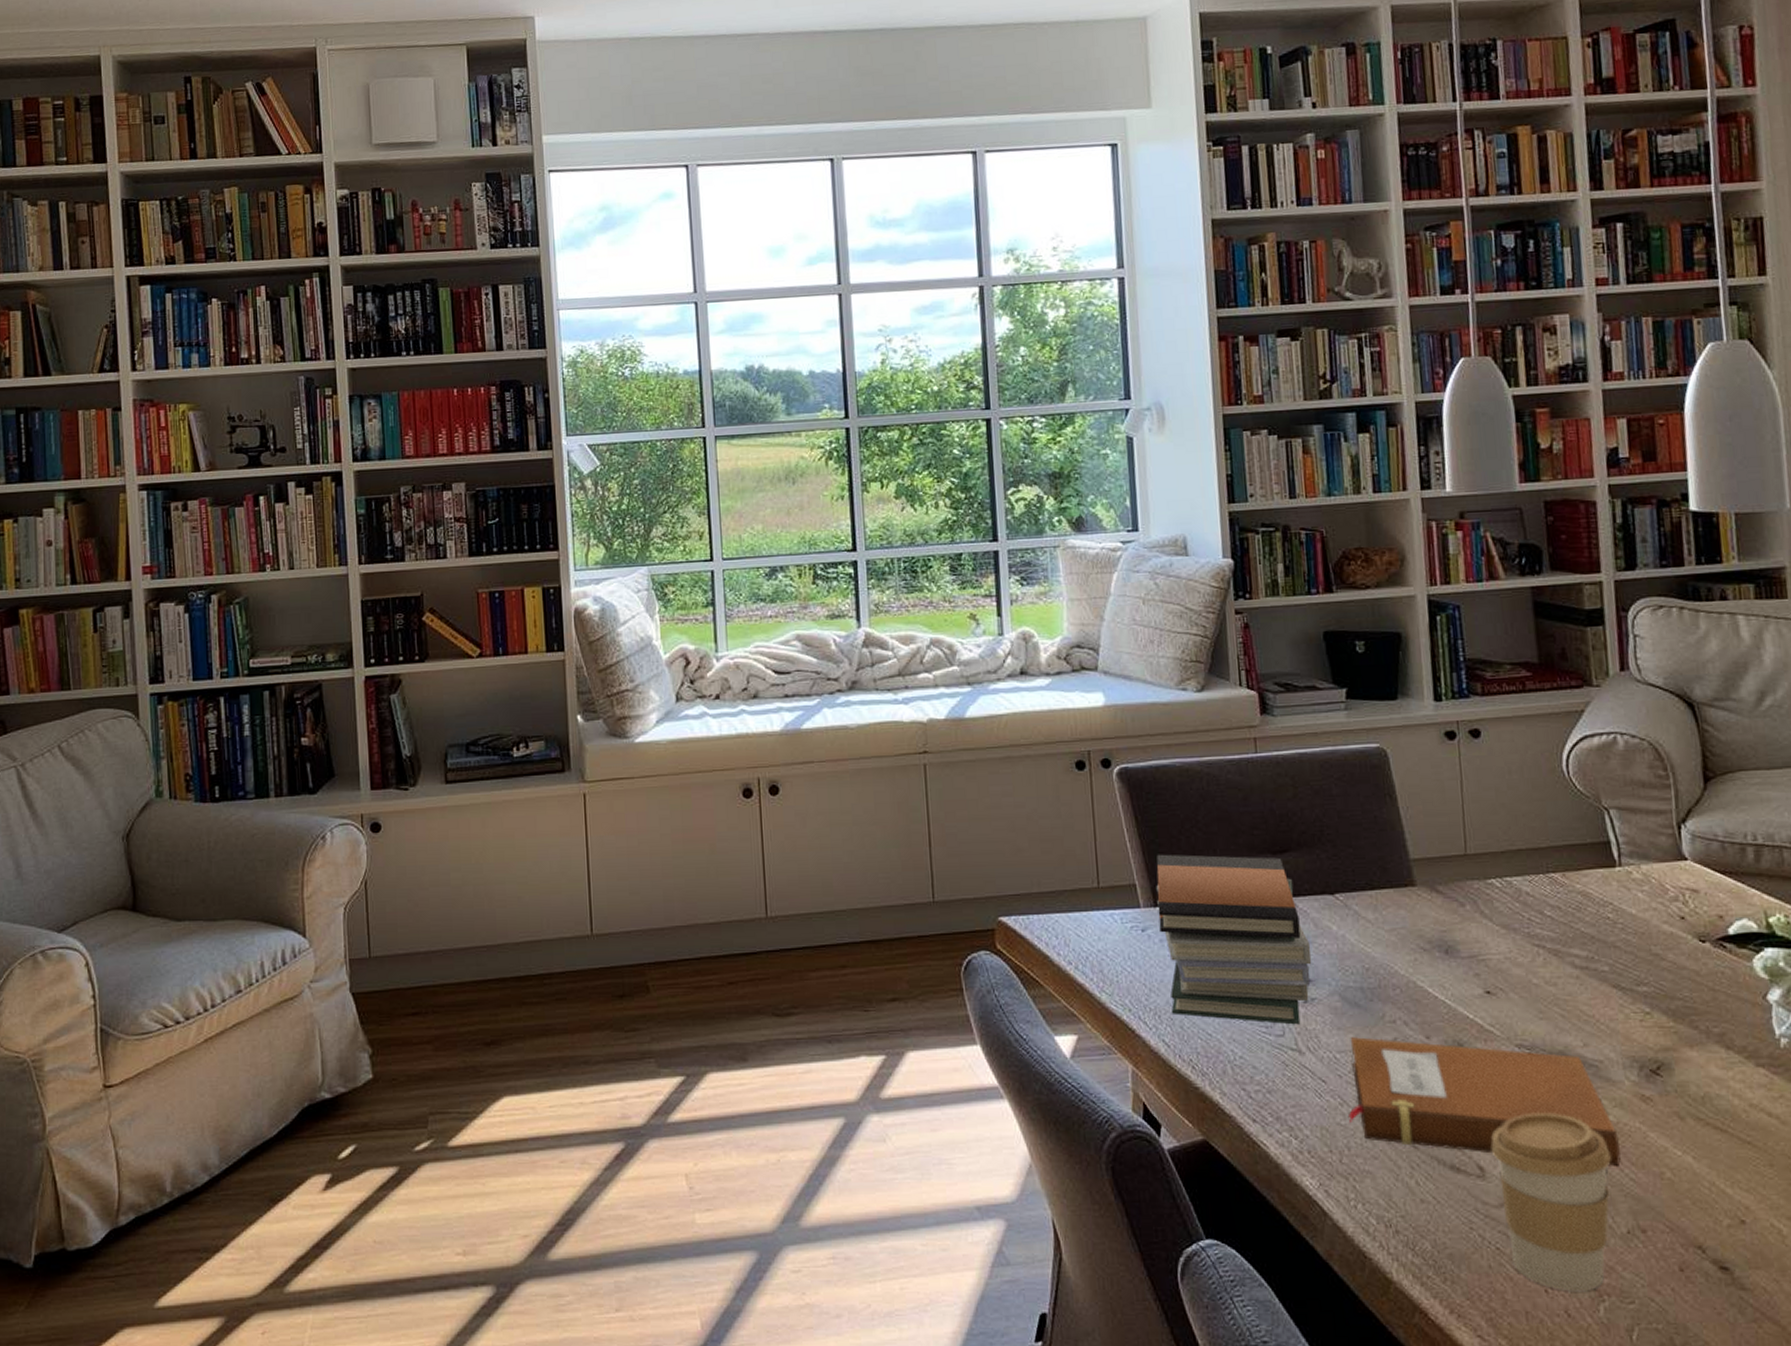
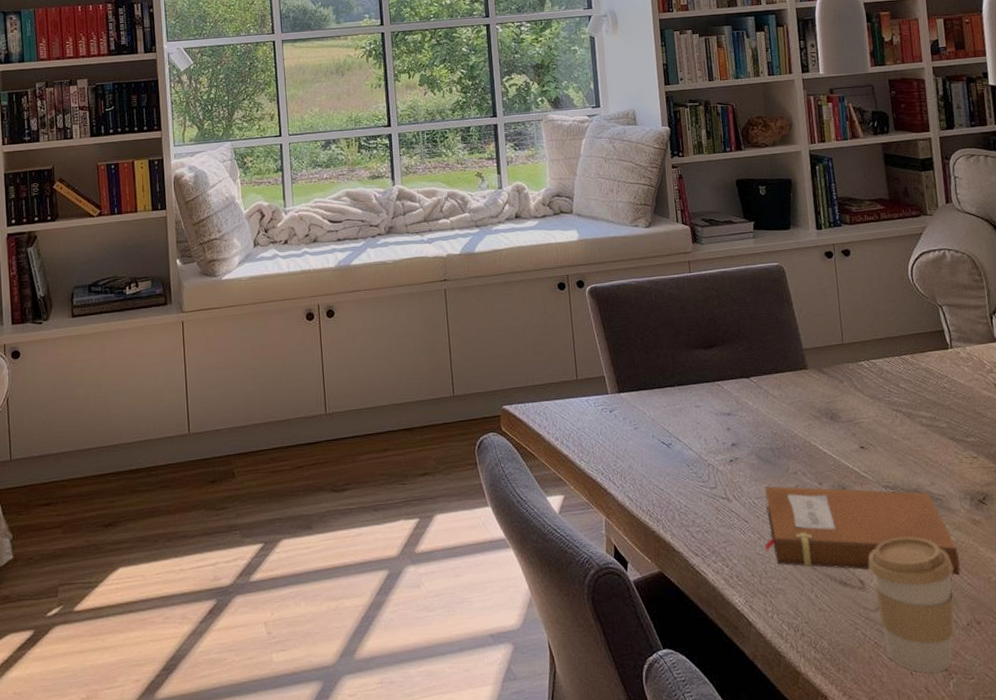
book stack: present [1156,854,1312,1025] -> none [619,351,735,479]

